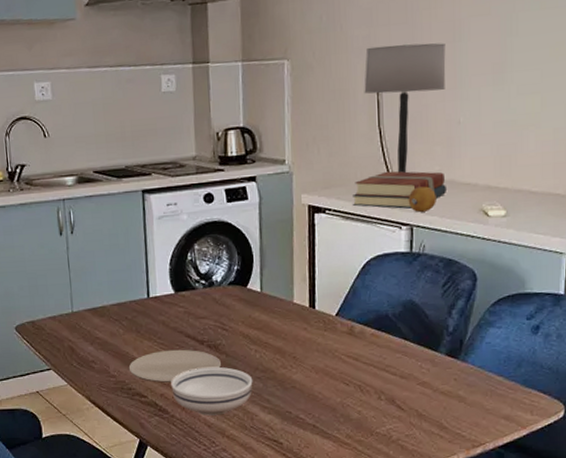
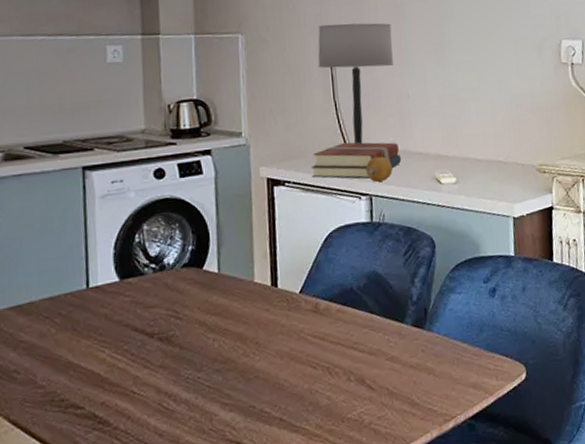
plate: present [128,349,221,384] -> none [61,345,174,390]
bowl: present [171,366,253,416] -> none [114,362,212,422]

